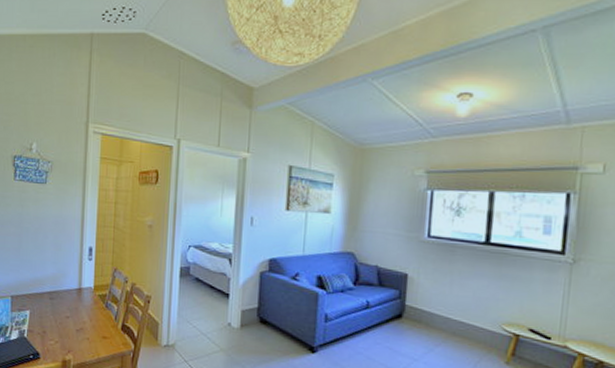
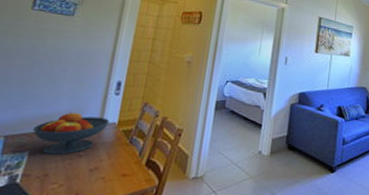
fruit bowl: none [29,276,87,315] -> present [32,111,110,155]

